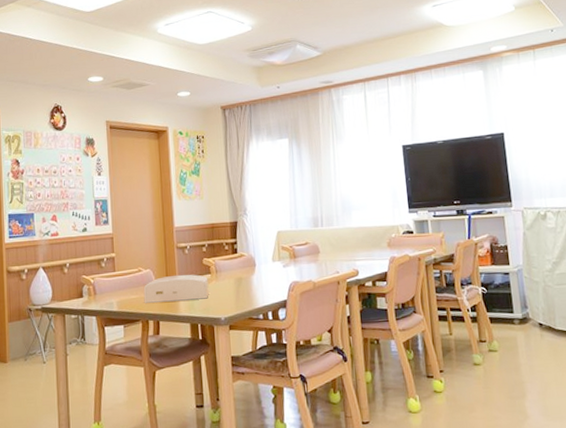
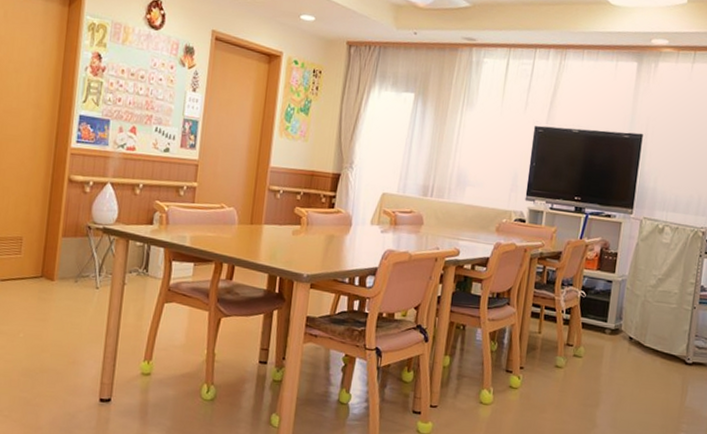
tissue dispenser: present [143,274,209,303] -> none [221,218,297,251]

